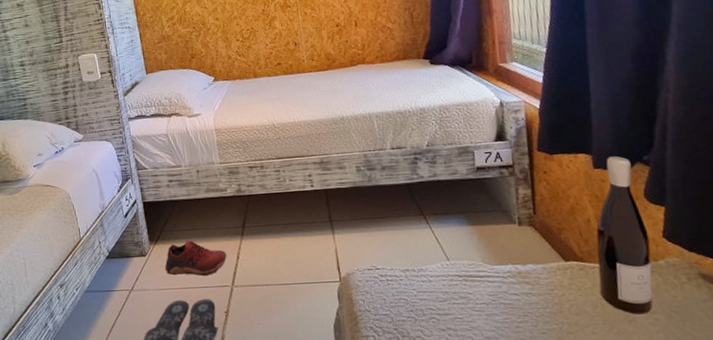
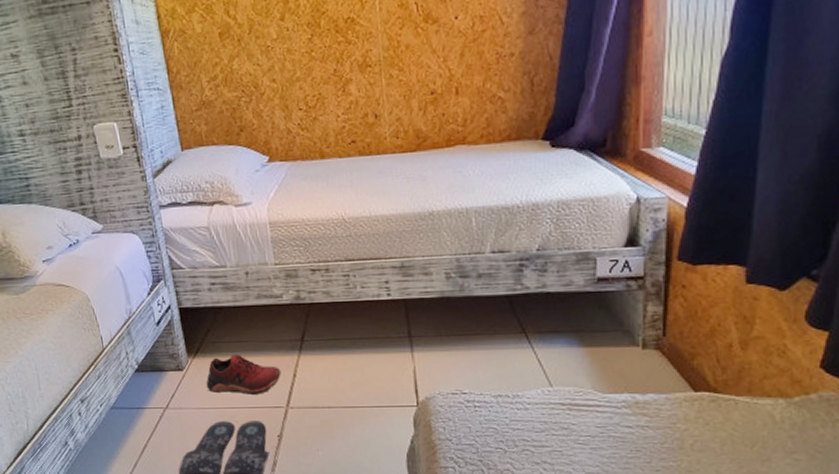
bottle: present [596,156,653,315] -> none [731,269,803,454]

